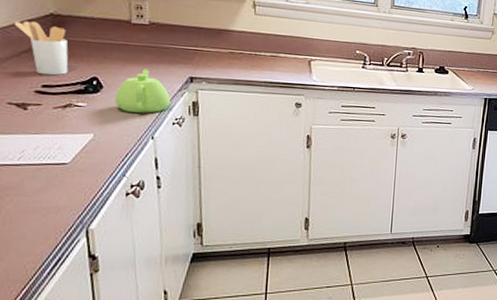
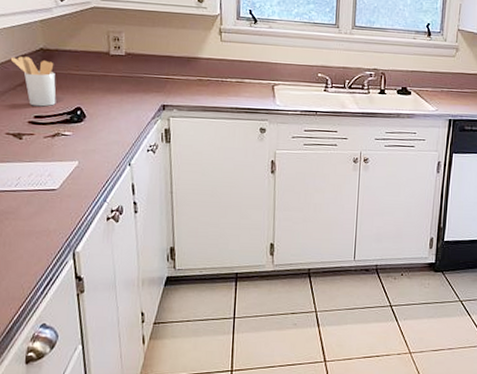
teapot: present [114,68,171,113] -> none [96,98,146,141]

